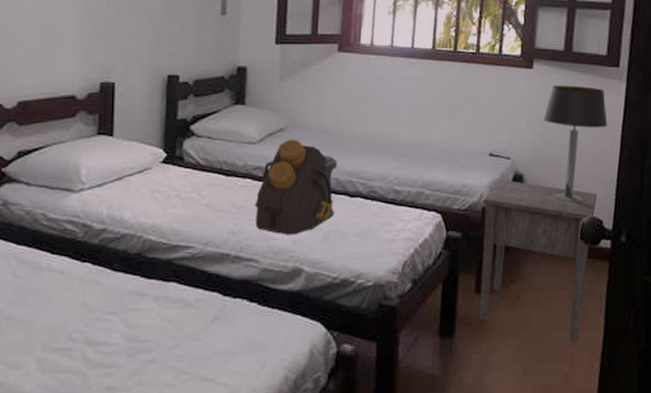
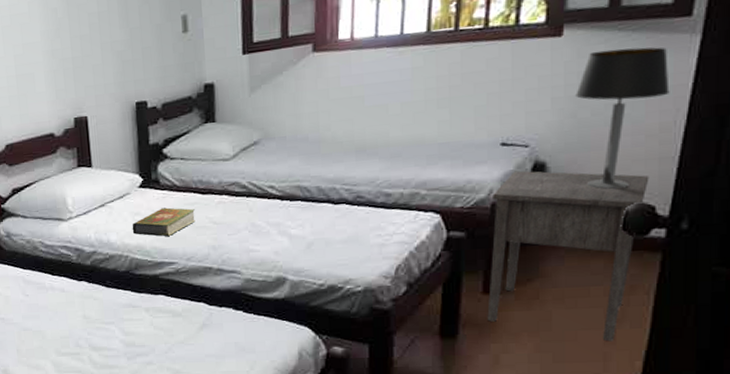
book: none [149,187,217,217] -> present [132,207,195,236]
backpack: present [255,139,337,235] -> none [233,151,318,247]

